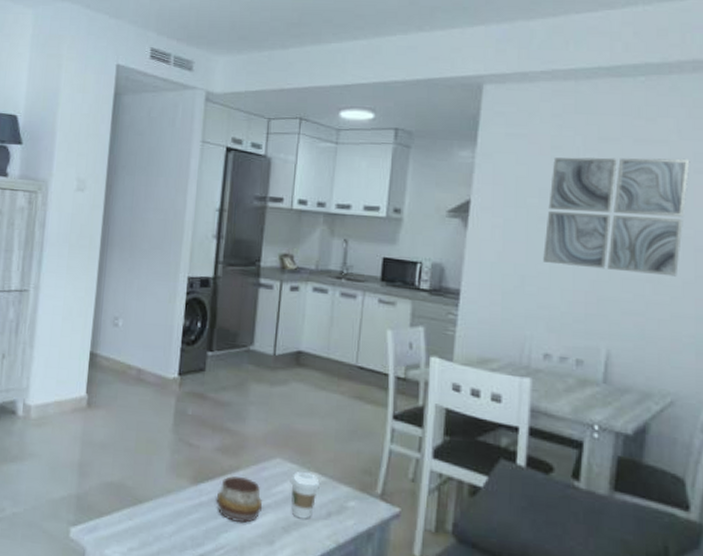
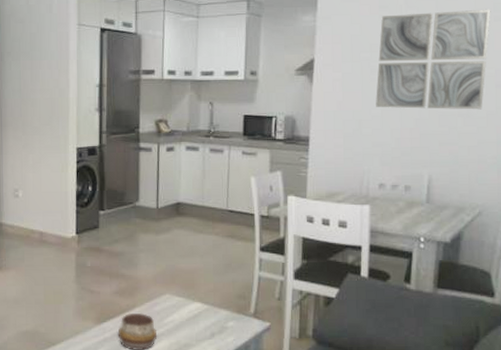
coffee cup: present [290,472,320,520] -> none [178,303,203,341]

